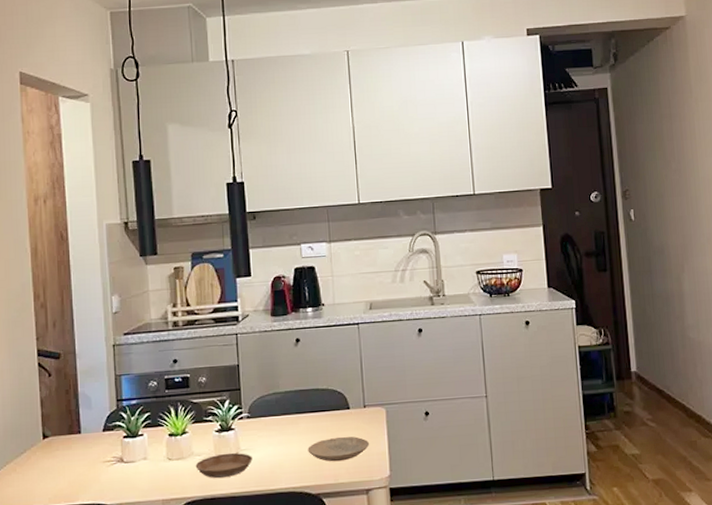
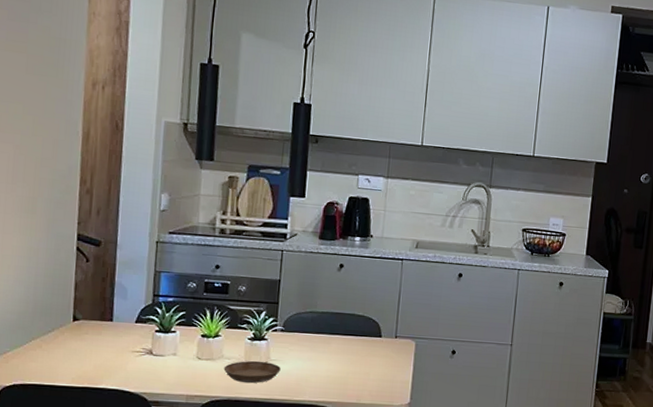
plate: present [307,436,370,462] -> none [335,361,396,384]

